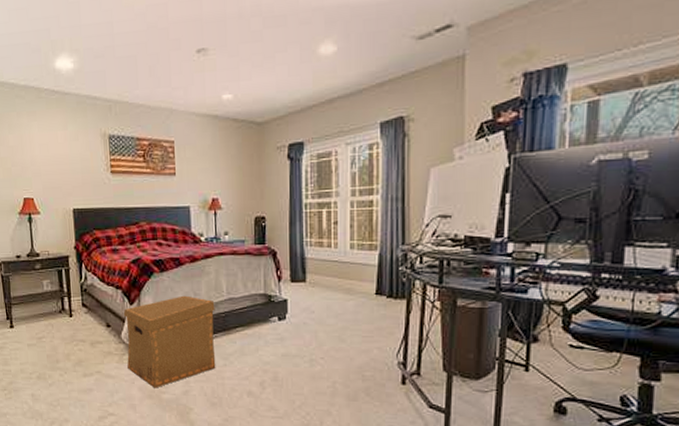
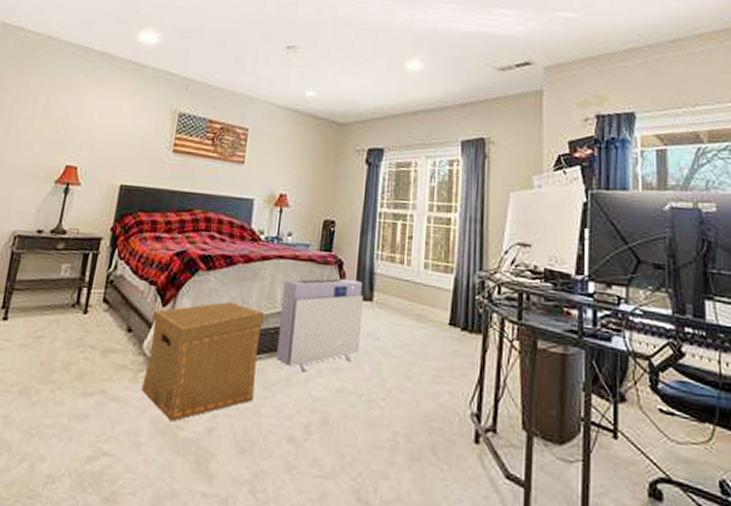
air purifier: none [228,265,299,343] -> present [276,278,363,371]

